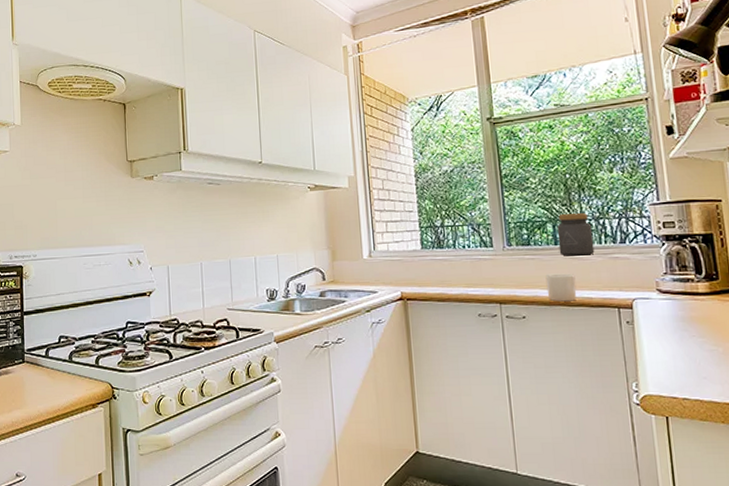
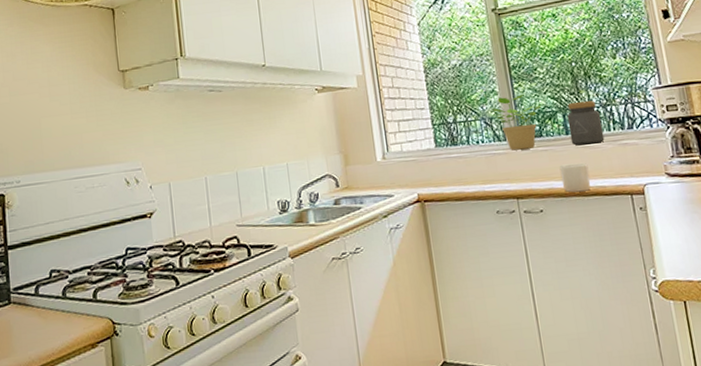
potted plant: none [480,203,531,257] -> present [491,95,542,151]

